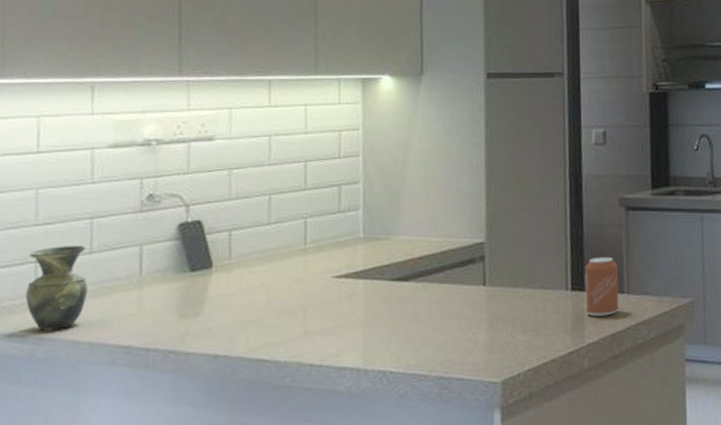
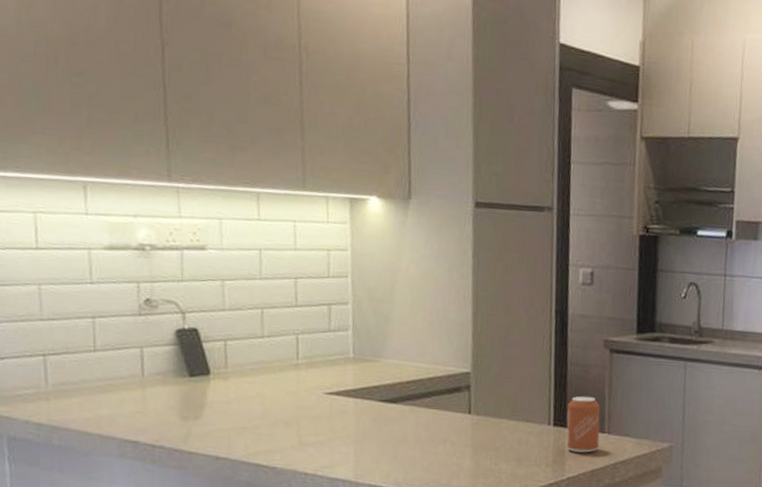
vase: present [25,246,88,331] -> none [37,342,94,421]

